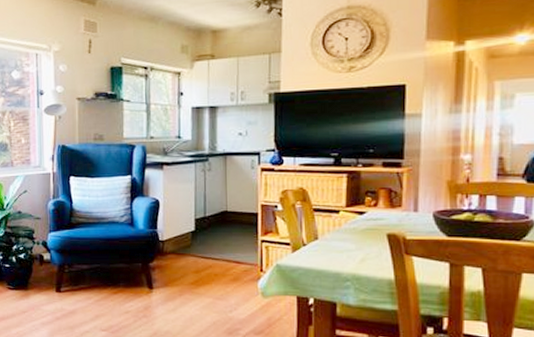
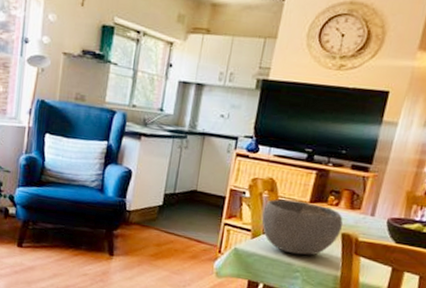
bowl: none [299,206,385,263] -> present [261,199,343,255]

